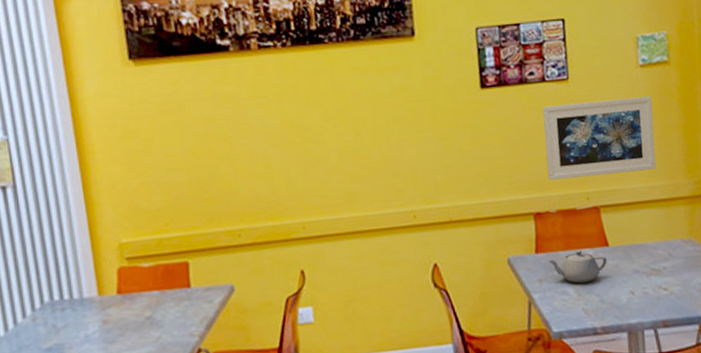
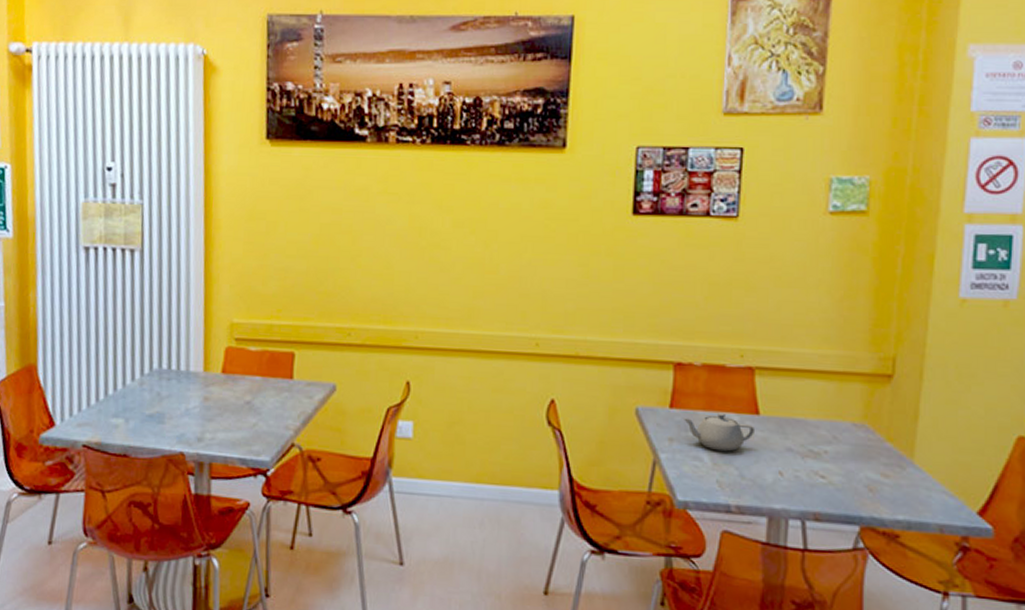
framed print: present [542,96,656,180] -> none [697,244,839,335]

